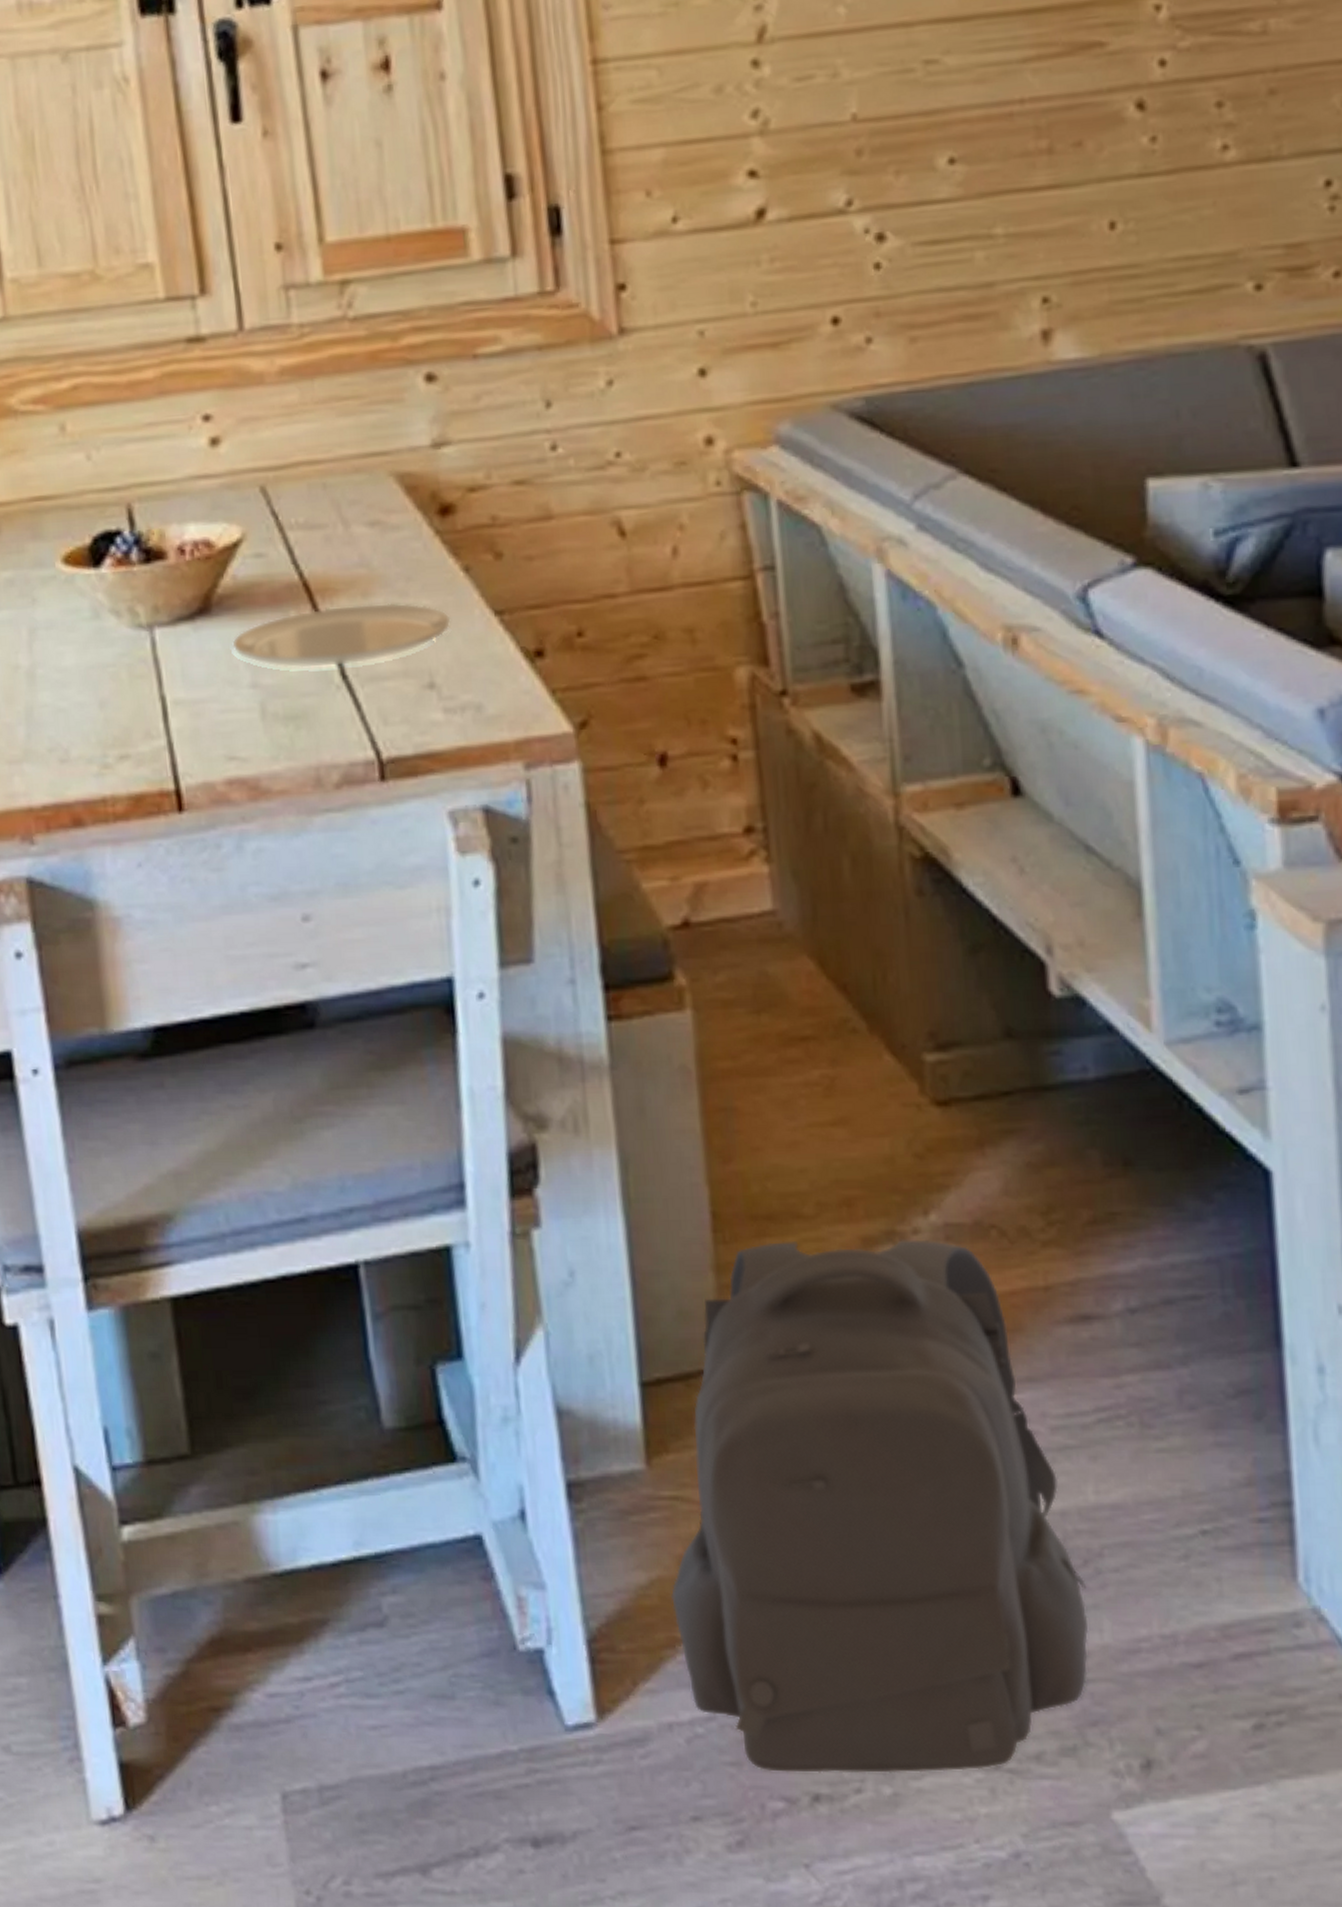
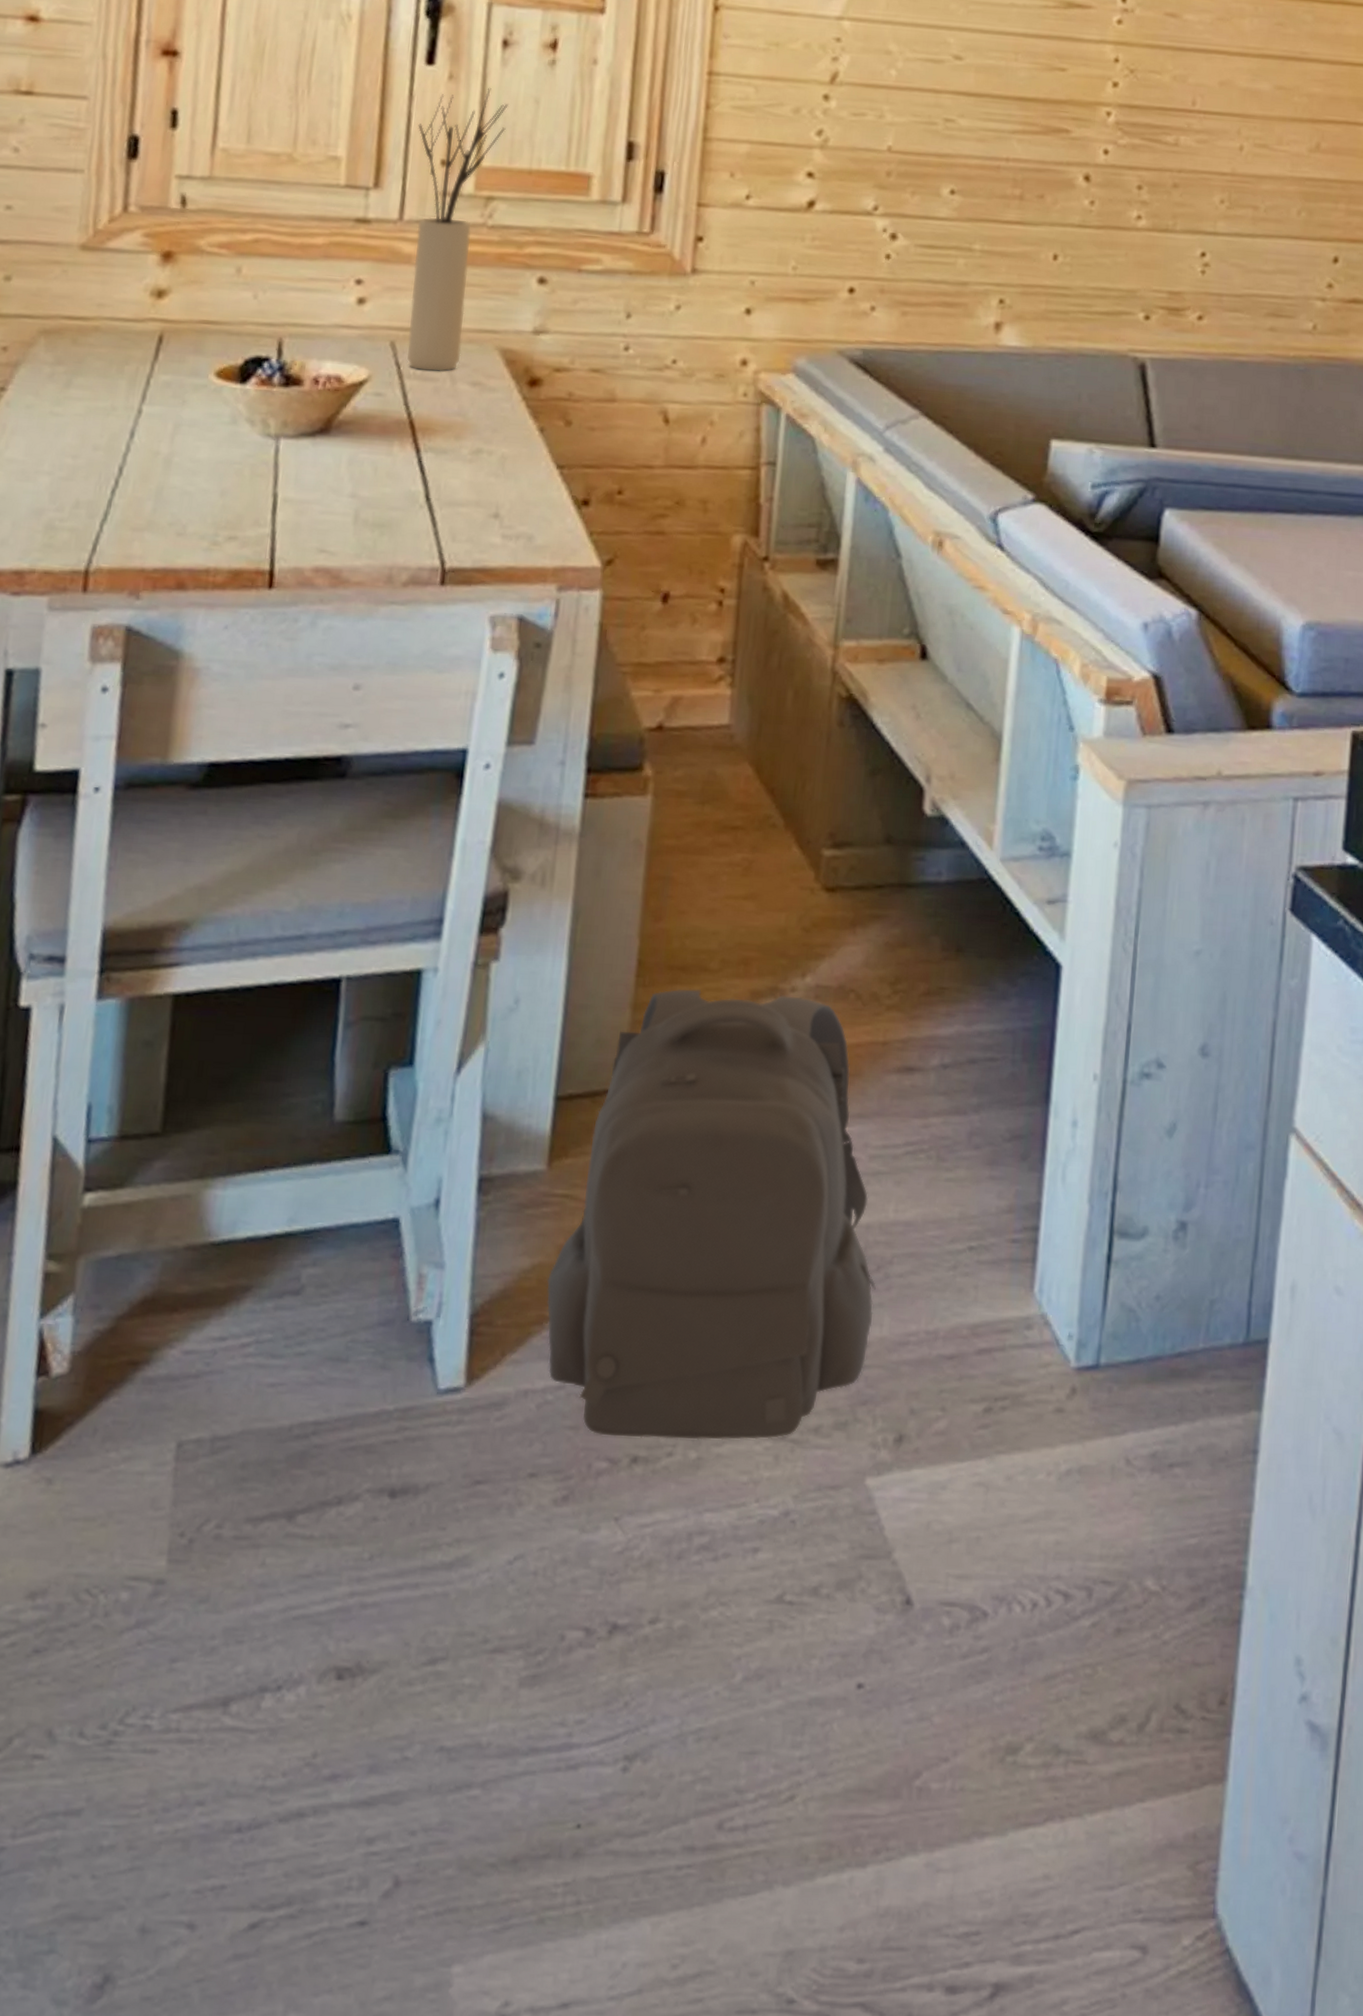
plate: present [232,603,451,668] -> none [342,443,522,490]
vase: none [237,137,349,517] -> present [407,87,509,371]

